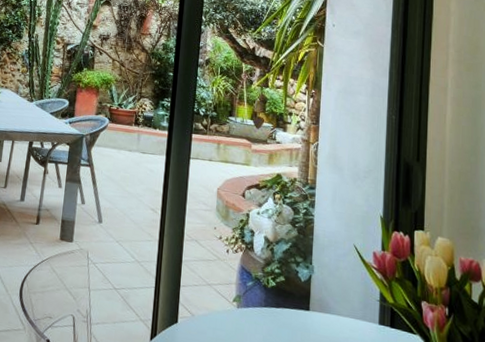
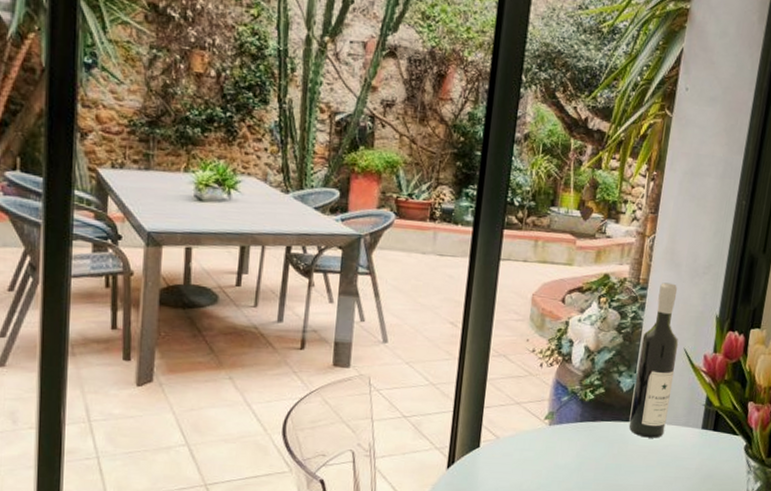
bottle: none [309,183,349,330] -> present [628,282,679,438]

